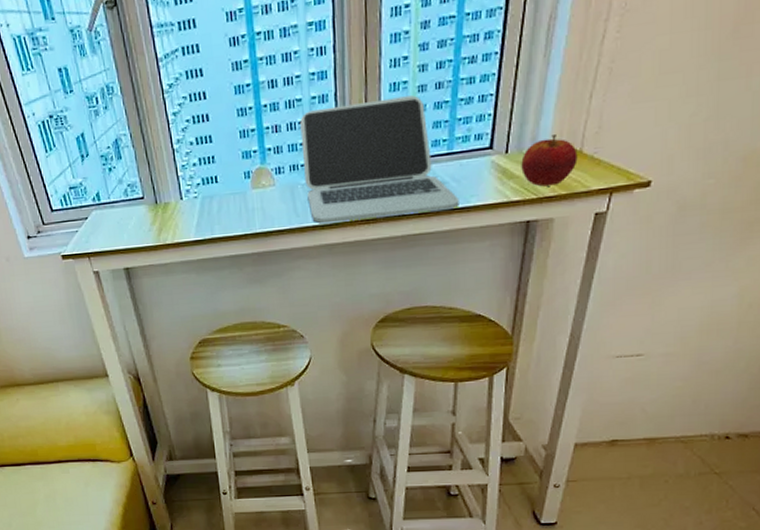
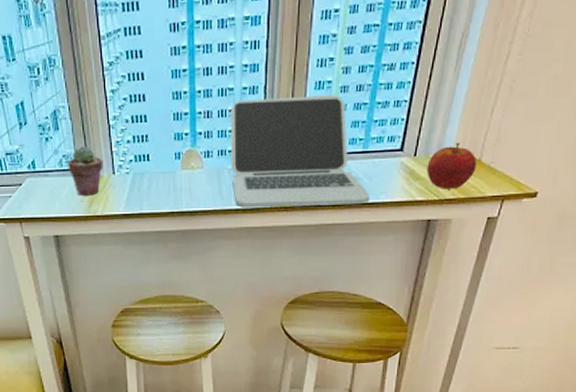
potted succulent: none [133,173,170,225] -> present [68,146,103,196]

